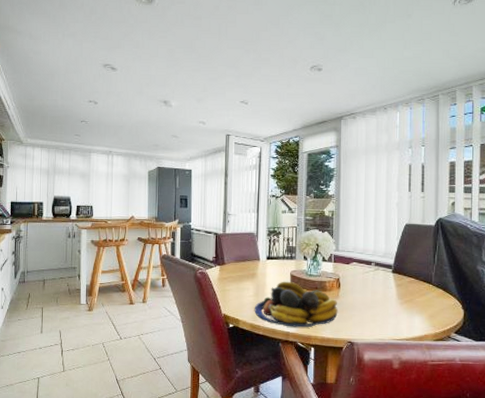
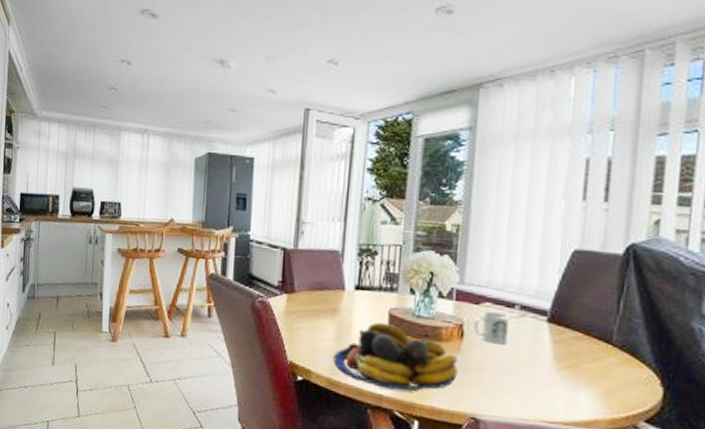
mug: none [346,268,369,290] -> present [474,311,510,345]

